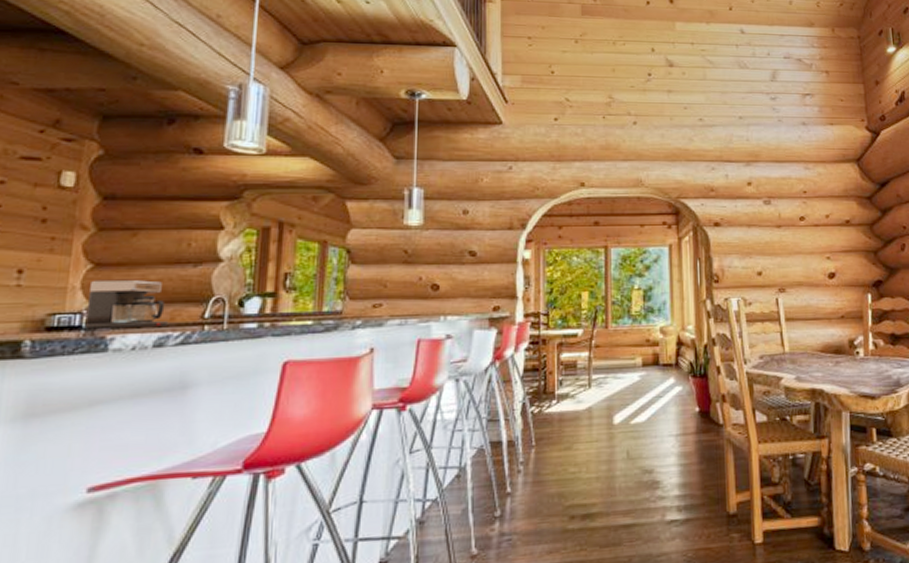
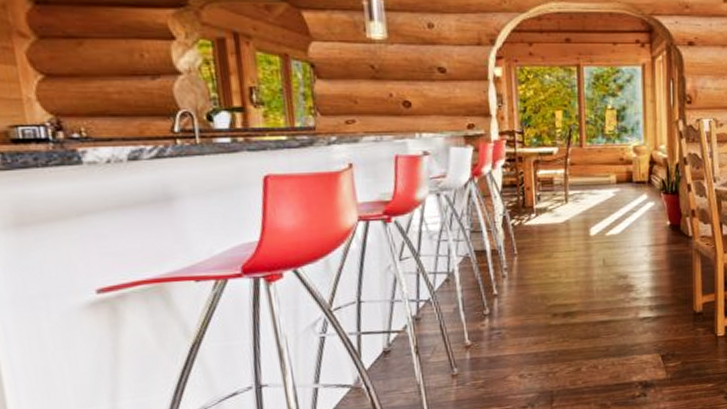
coffee maker: present [84,279,168,330] -> none [46,91,138,143]

